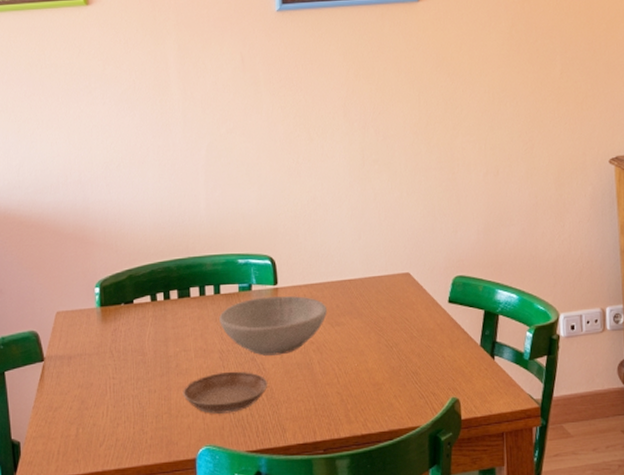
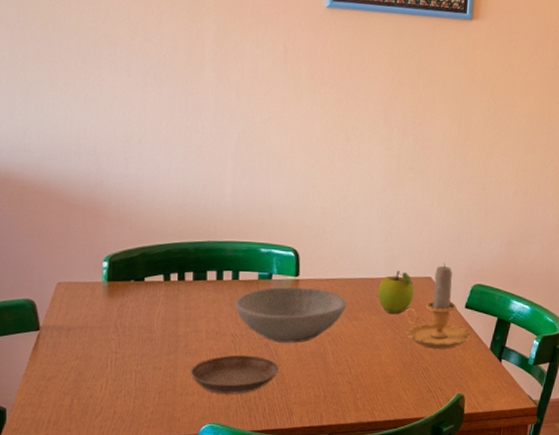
fruit: none [356,268,394,316] -> present [377,270,414,315]
candle: none [388,256,460,350] -> present [406,263,472,349]

